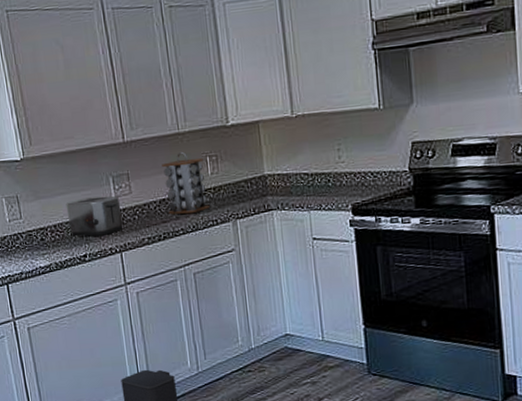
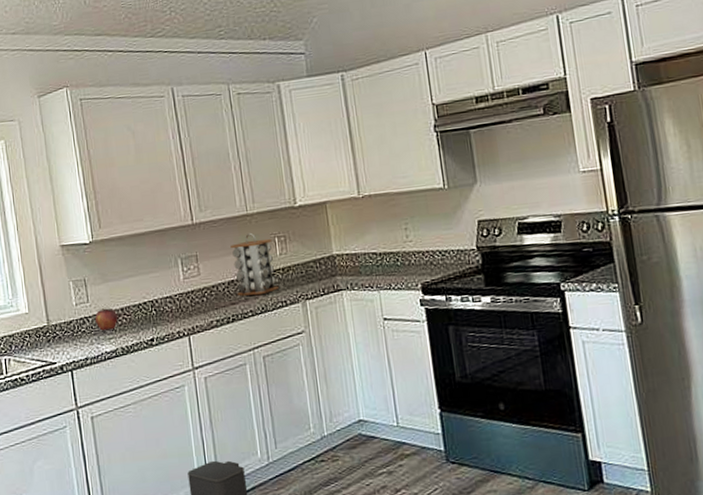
fruit: none [29,224,52,248] -> present [95,307,119,332]
toaster: present [66,195,124,237] -> none [133,277,192,320]

